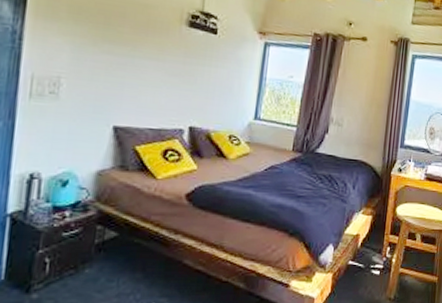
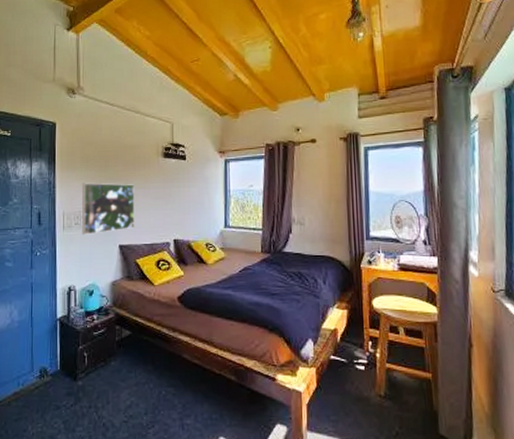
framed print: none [59,40,145,109] -> present [82,183,135,235]

